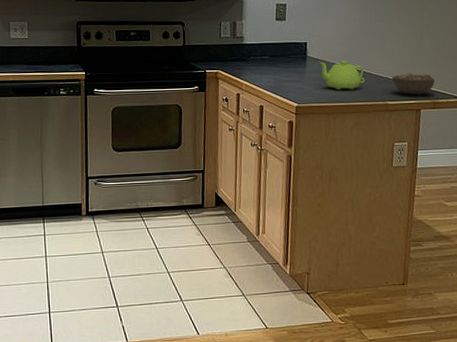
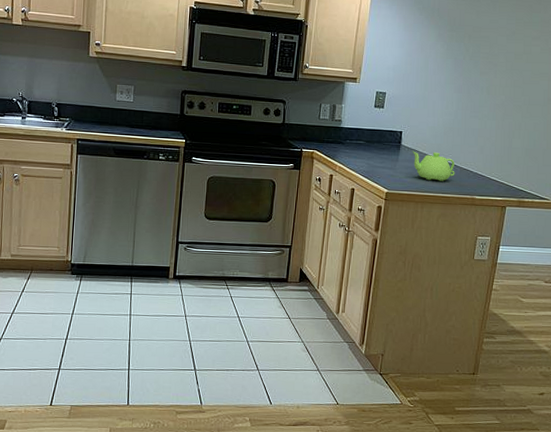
bowl: present [392,73,435,95] -> none [481,170,523,192]

